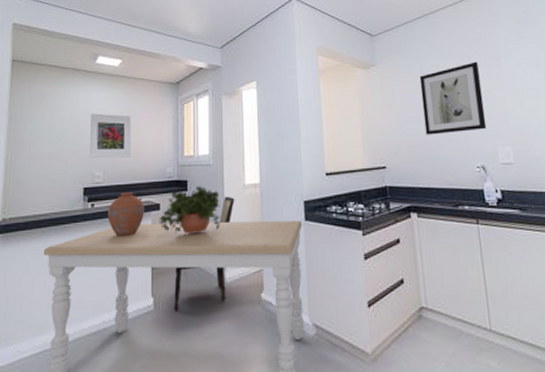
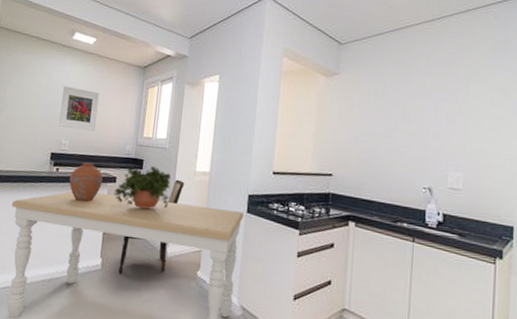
wall art: present [419,62,487,135] -> none [377,83,444,153]

